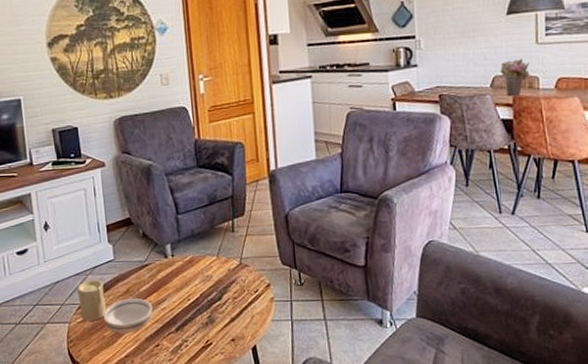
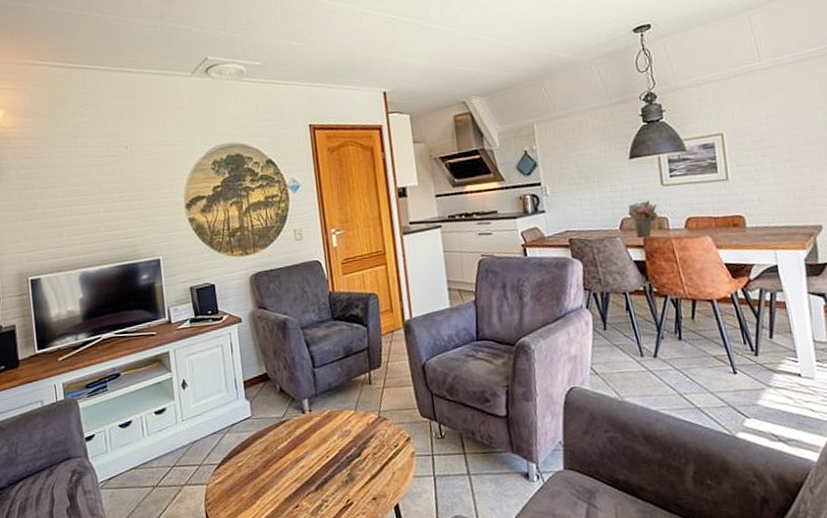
candle: present [77,279,106,321] -> none [214,437,244,482]
bowl: present [103,297,153,334] -> none [241,456,292,495]

